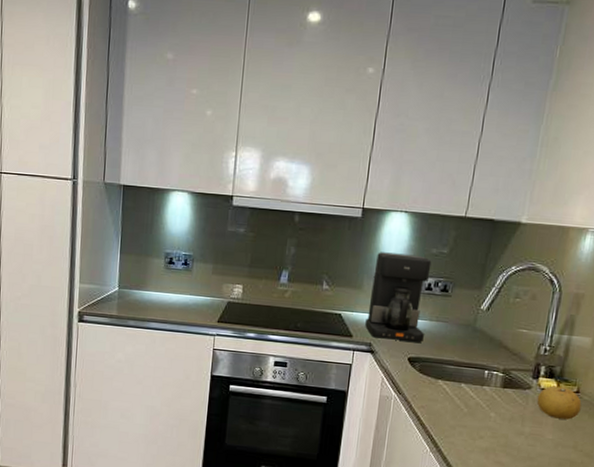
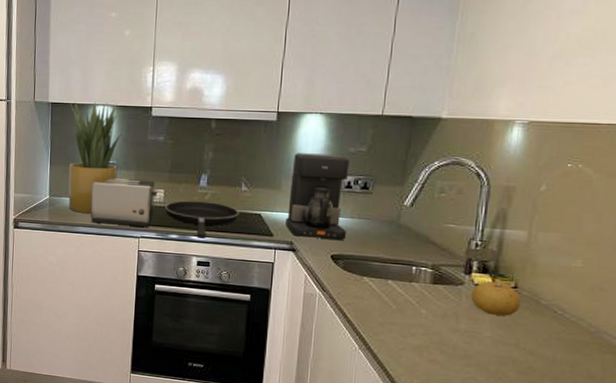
planter: none [139,186,201,308] -> present [68,102,123,214]
toaster: none [163,270,236,325] -> present [90,178,158,228]
frying pan: none [243,297,319,338] -> present [165,200,239,238]

